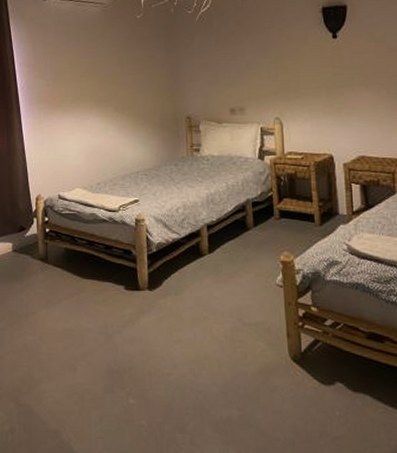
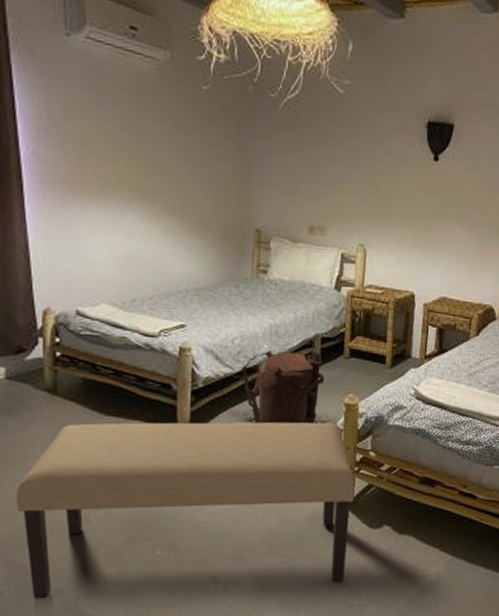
bench: none [23,279,303,442] -> present [16,422,355,599]
backpack: none [185,212,260,282] -> present [240,348,325,425]

